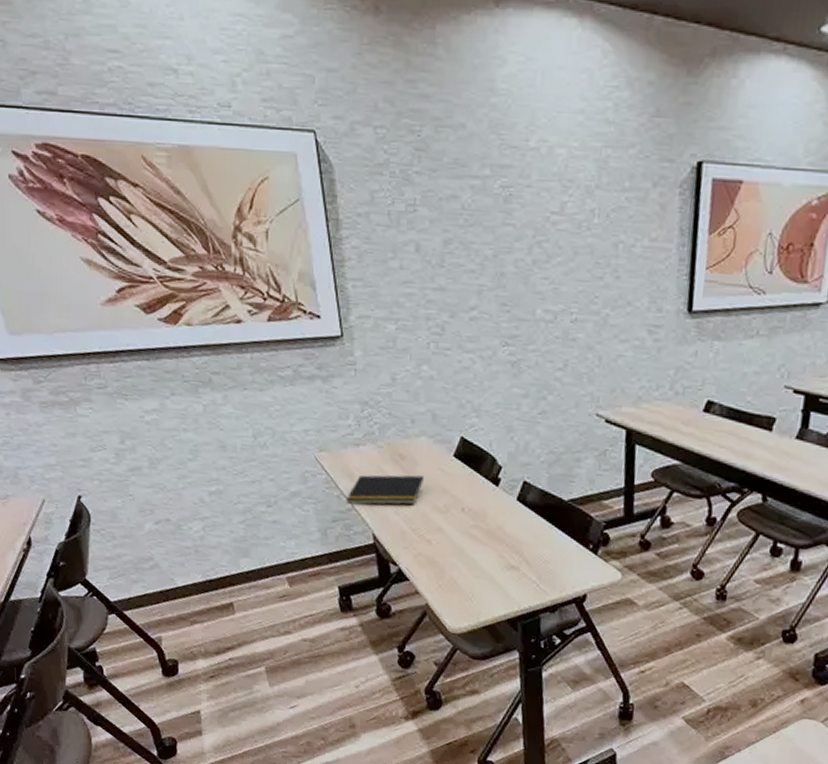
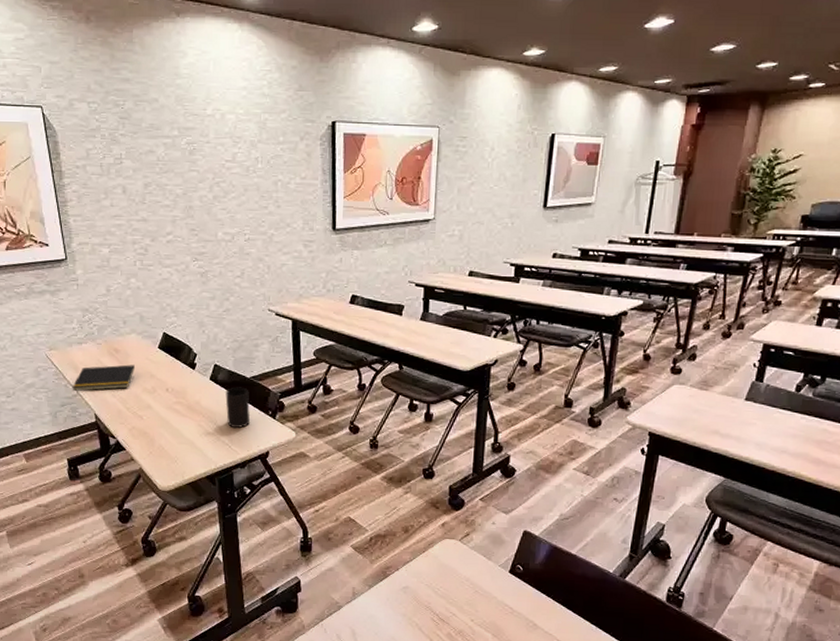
cup: none [535,511,566,564] -> present [225,387,251,429]

